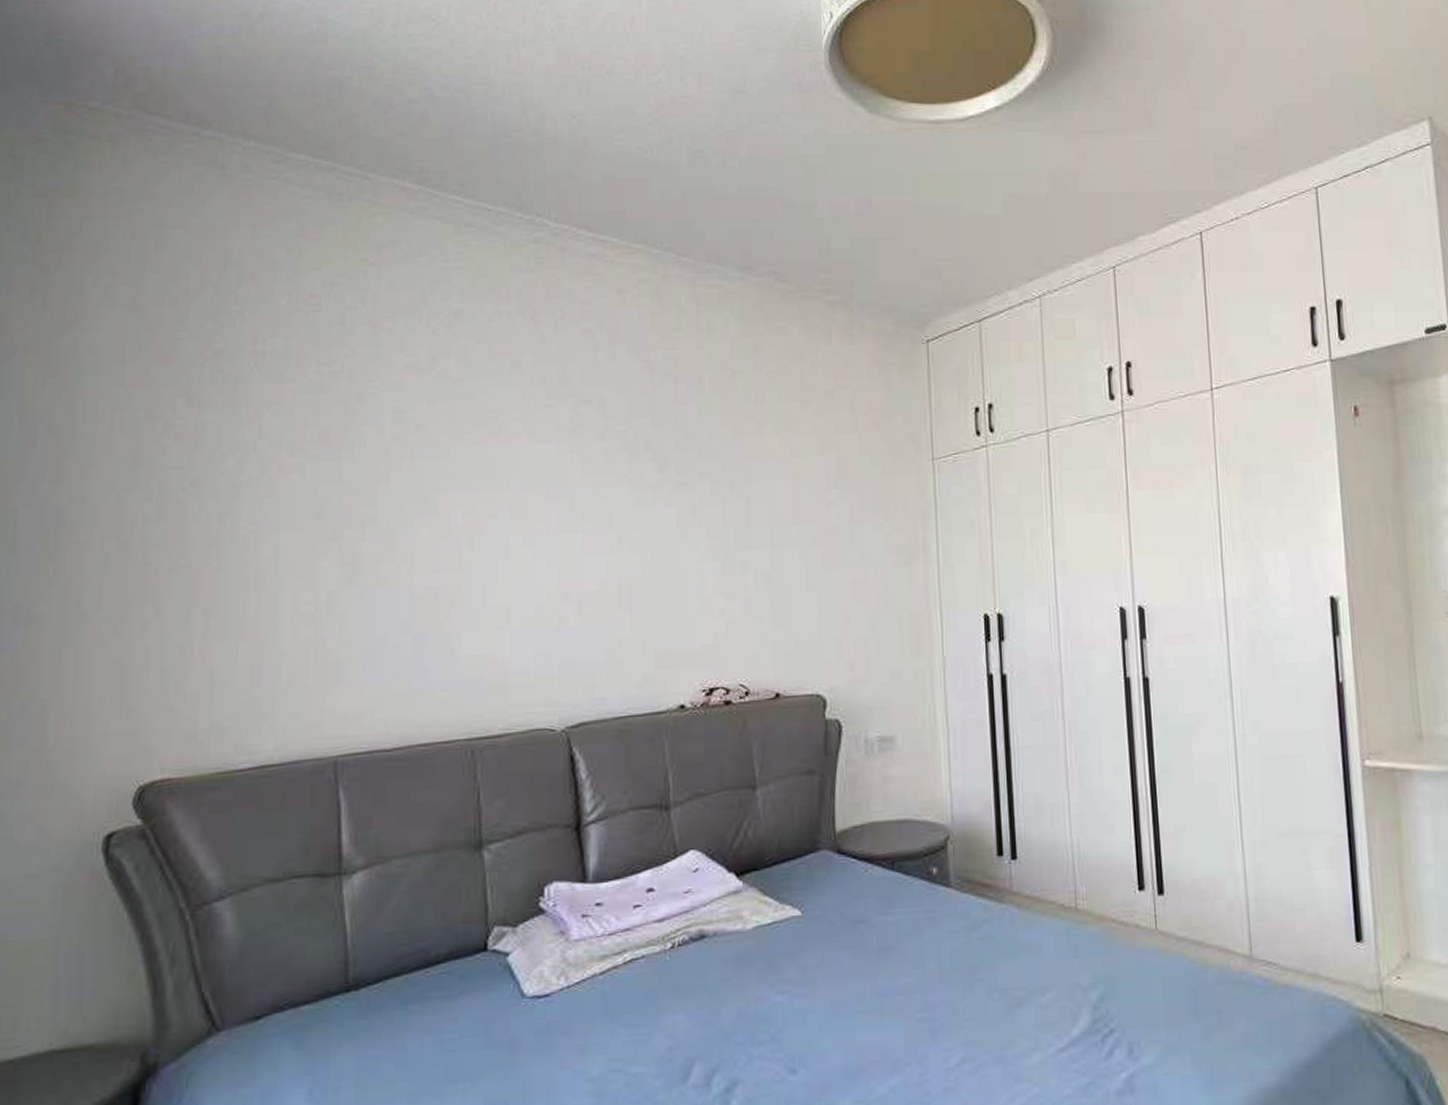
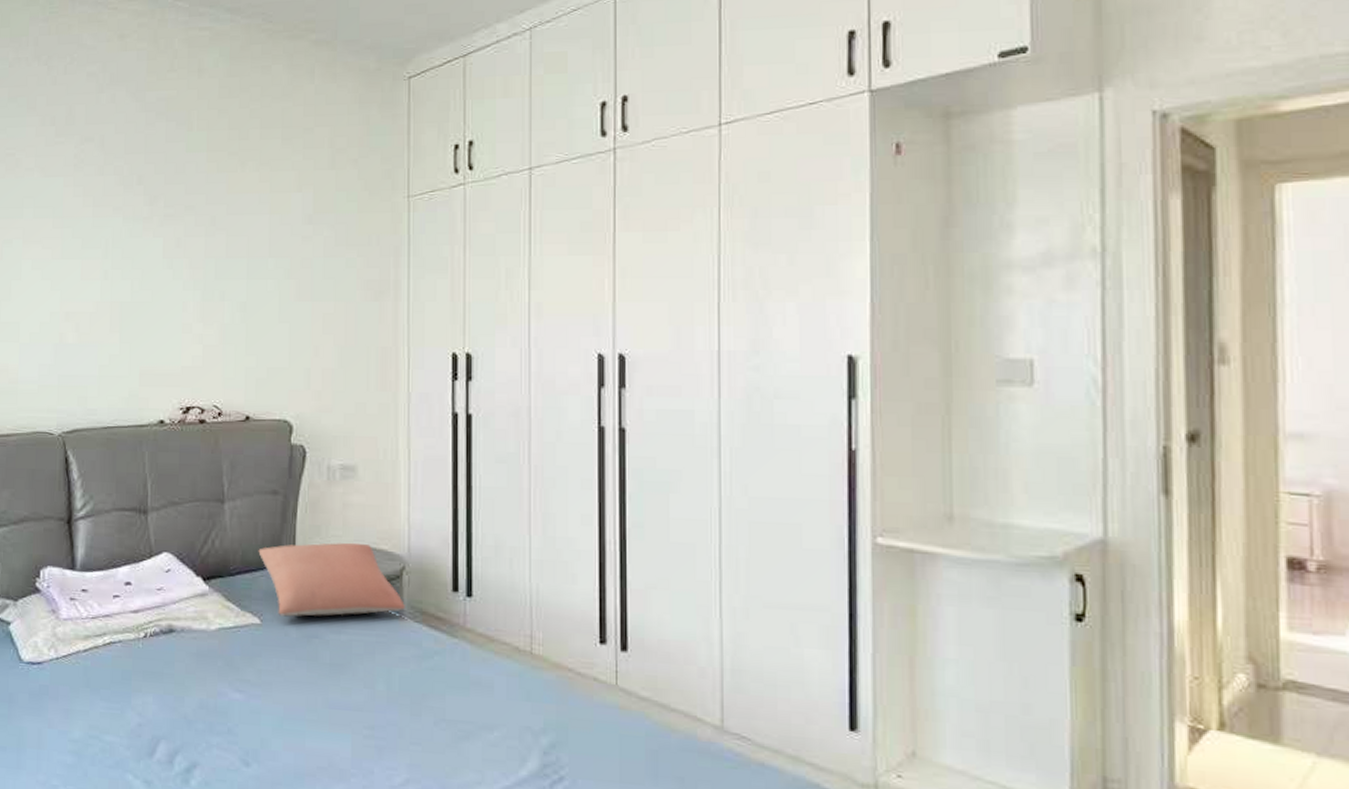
pillow: none [795,816,951,905] -> present [258,542,405,617]

